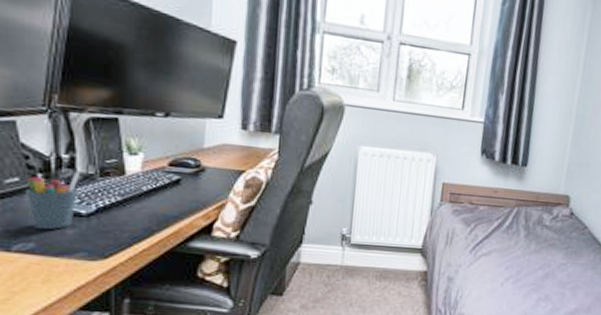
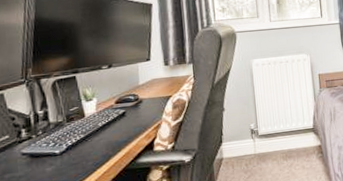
pen holder: present [24,171,81,230] -> none [13,121,53,173]

